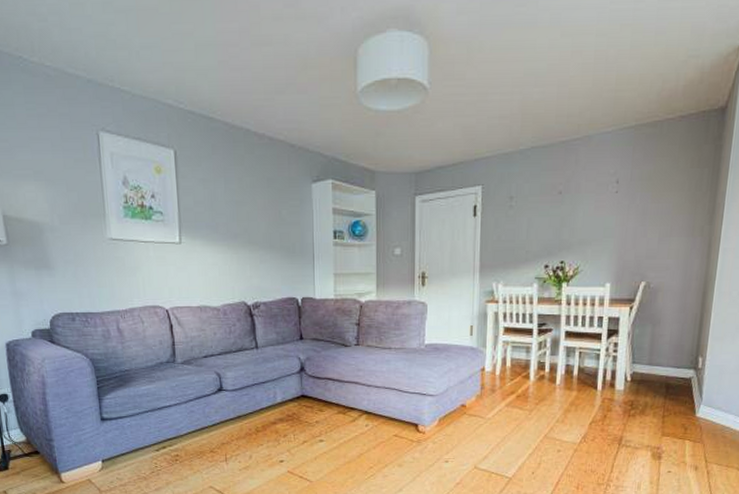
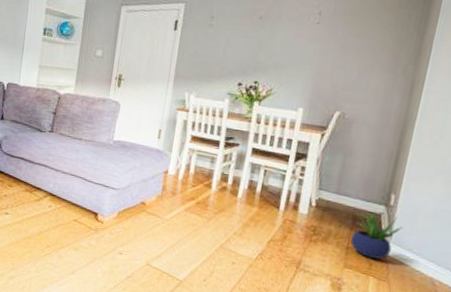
potted plant: none [666,376,712,422] -> present [350,208,403,259]

